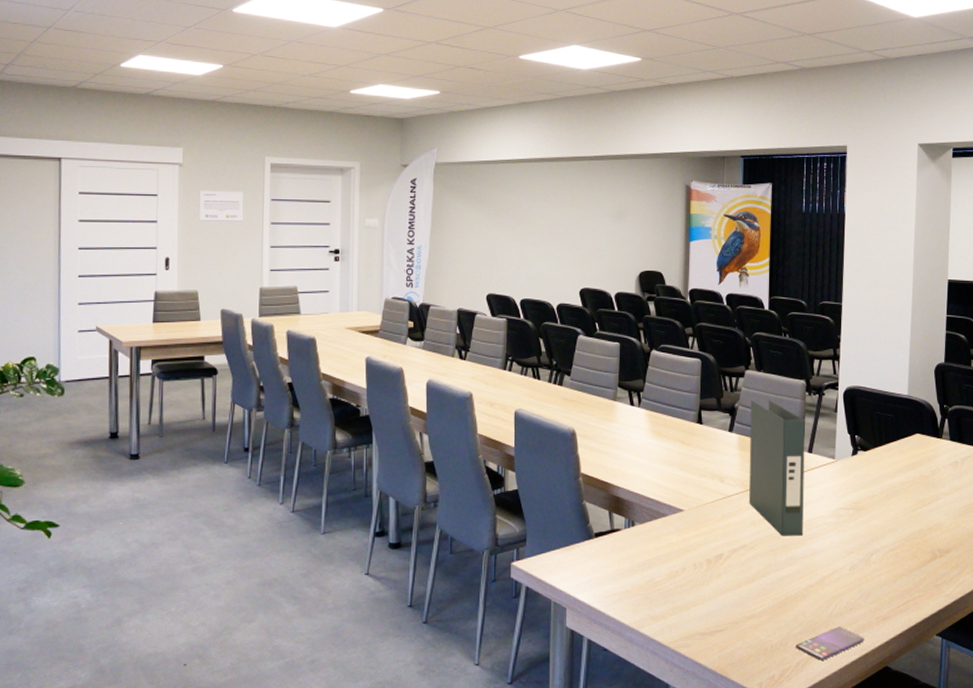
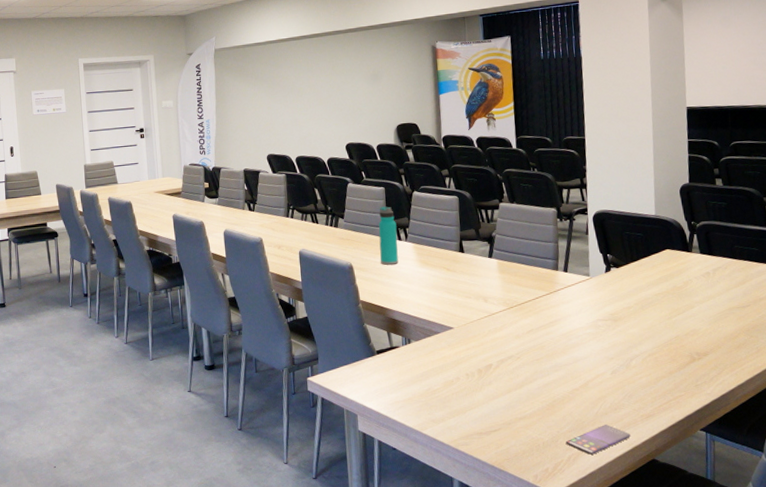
water bottle: none [607,365,630,433] -> present [378,206,399,265]
binder: present [748,399,805,536] -> none [506,227,565,347]

